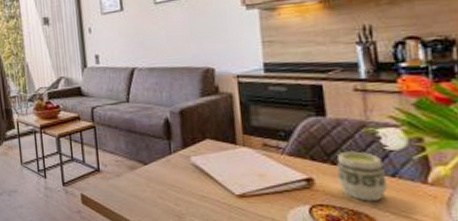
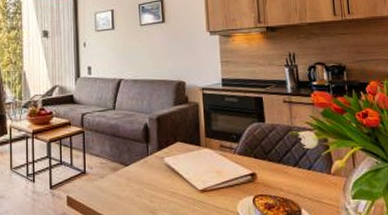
cup: present [336,151,388,202] -> none [272,150,306,191]

